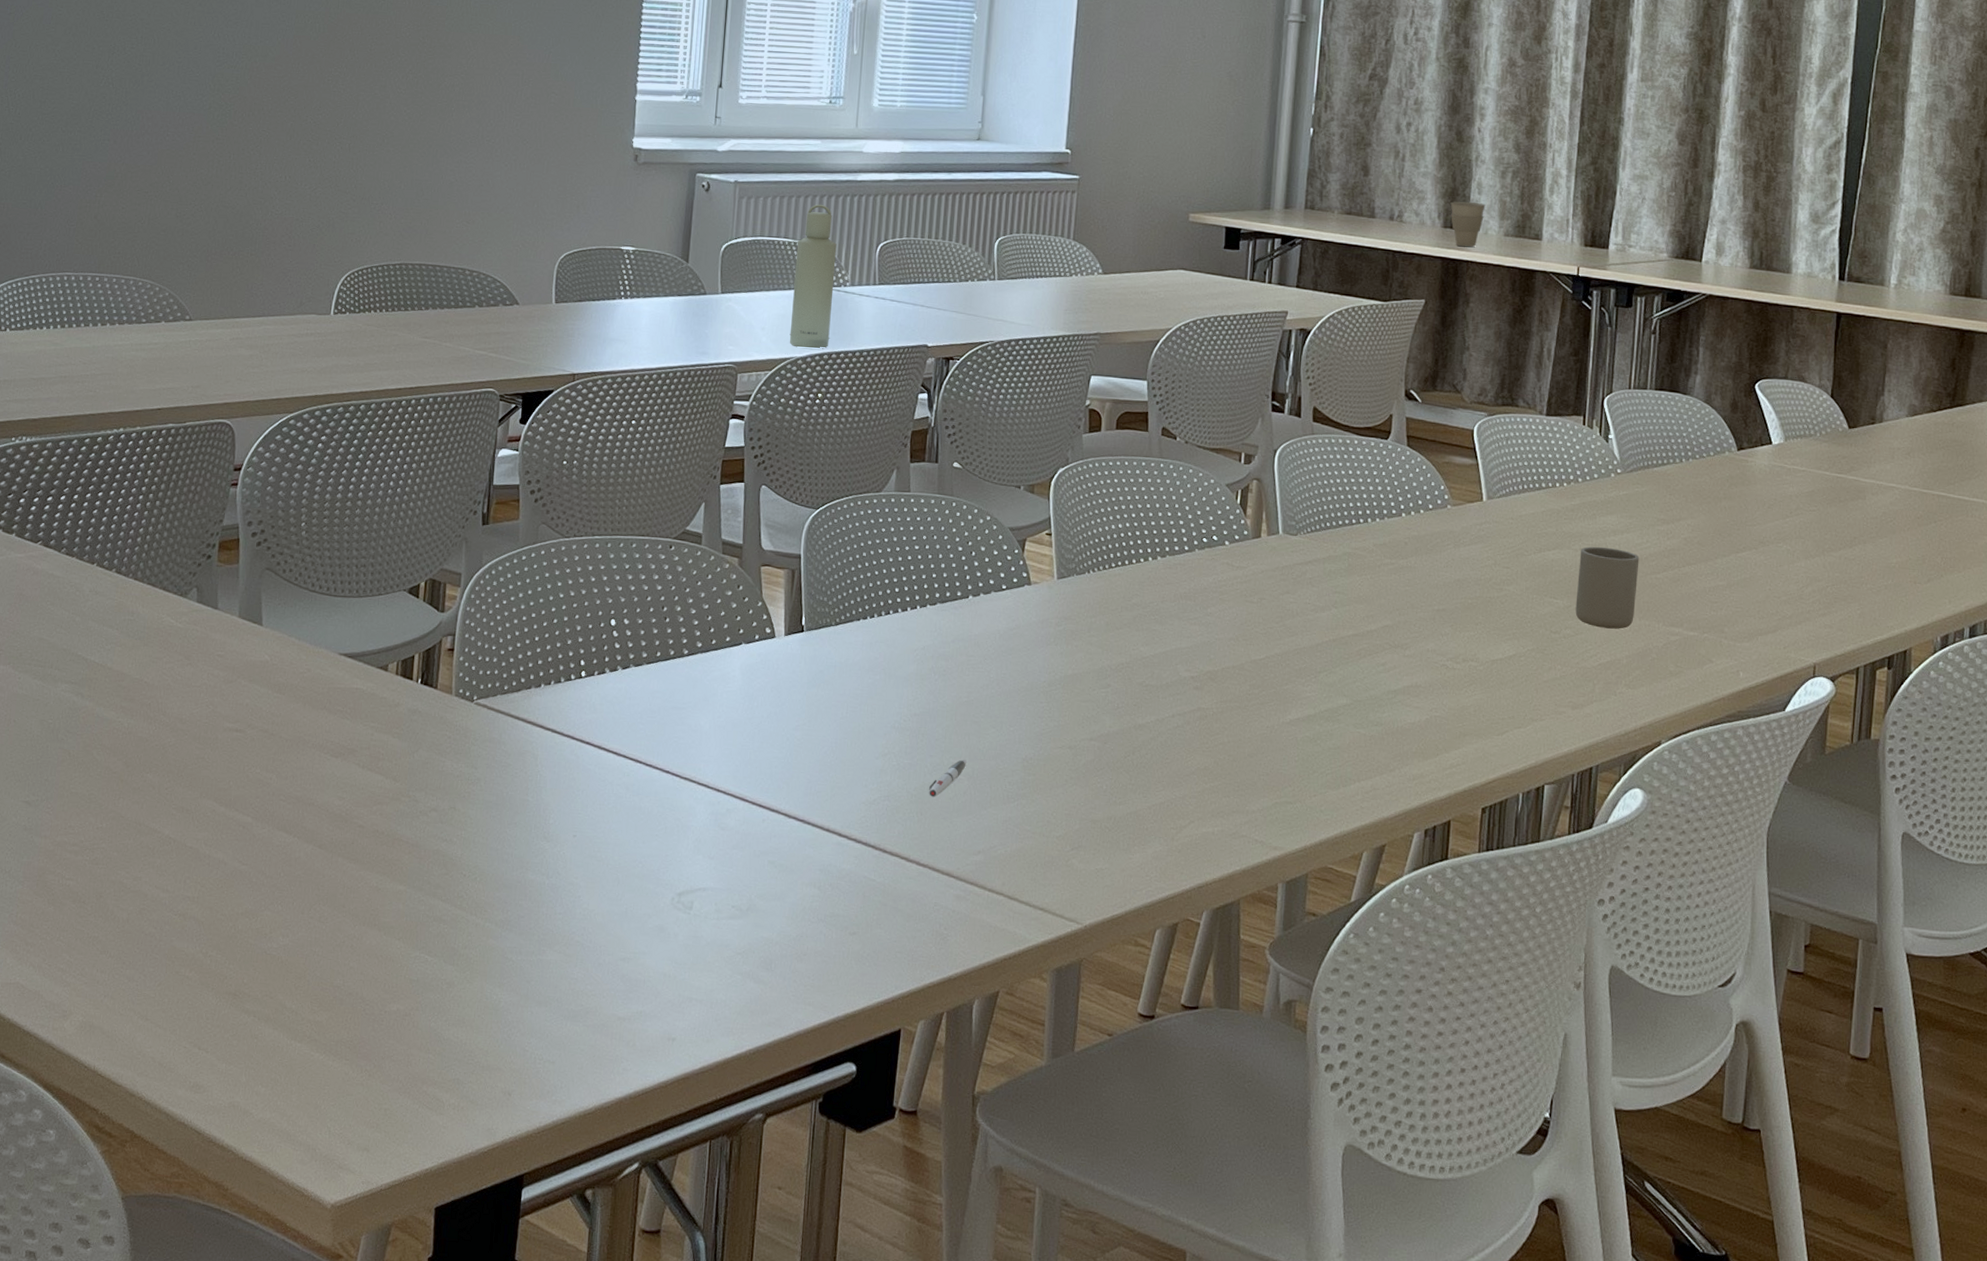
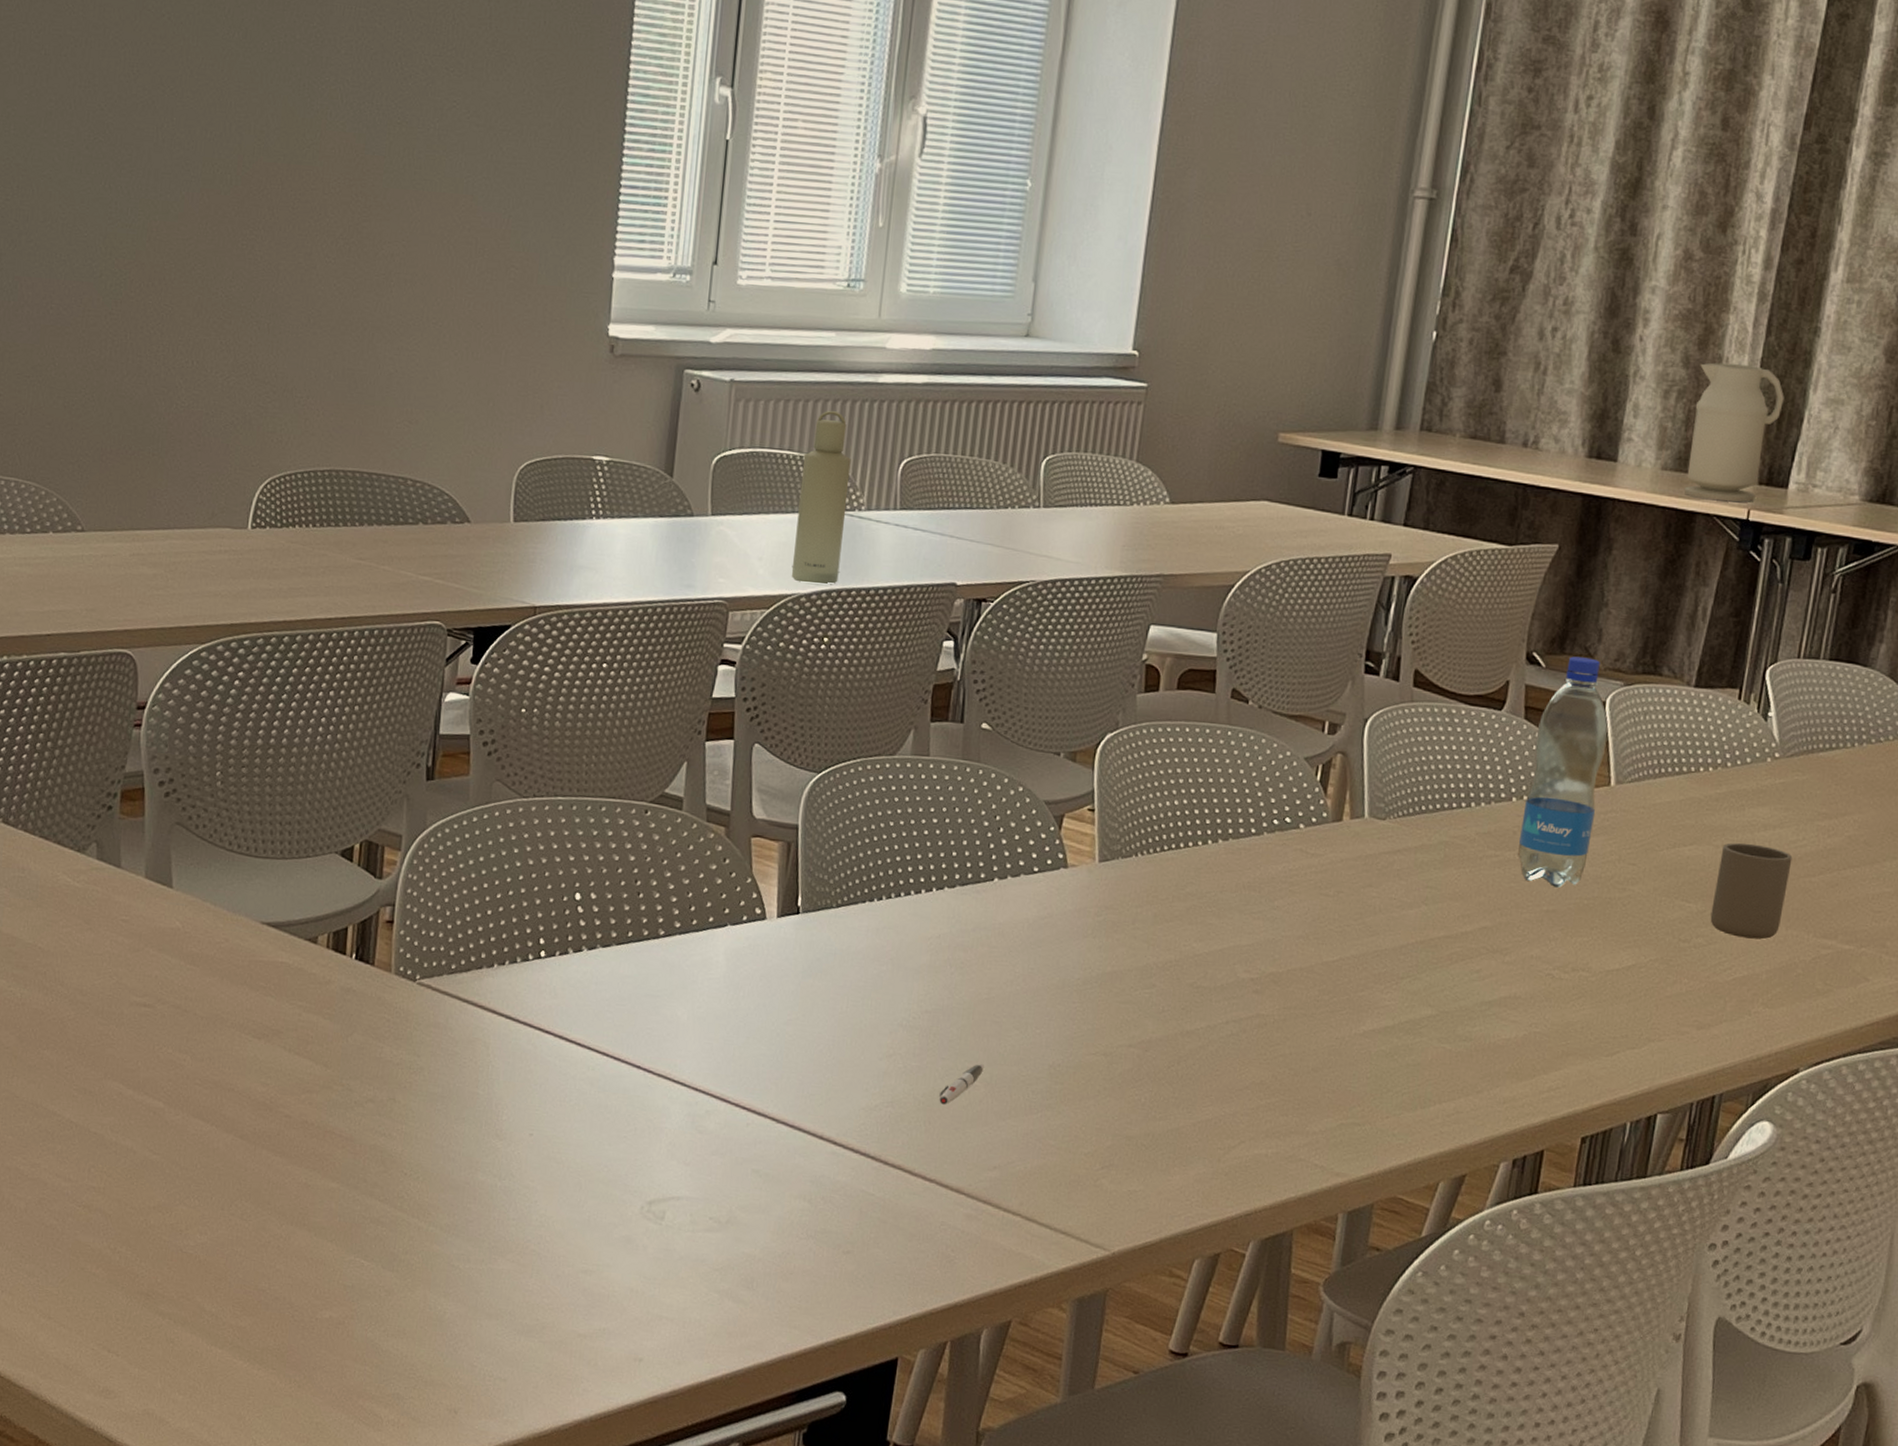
bottle: none [1409,392,1478,589] -> present [1517,656,1609,888]
cup: present [1450,201,1486,247] -> none [1597,426,1642,483]
water jug: none [1524,148,1599,262] -> present [1684,363,1784,503]

